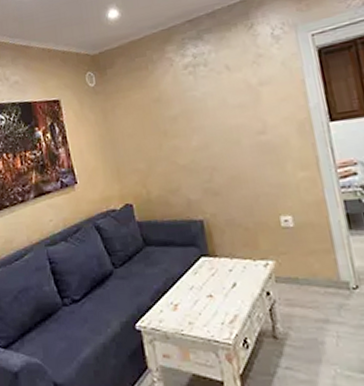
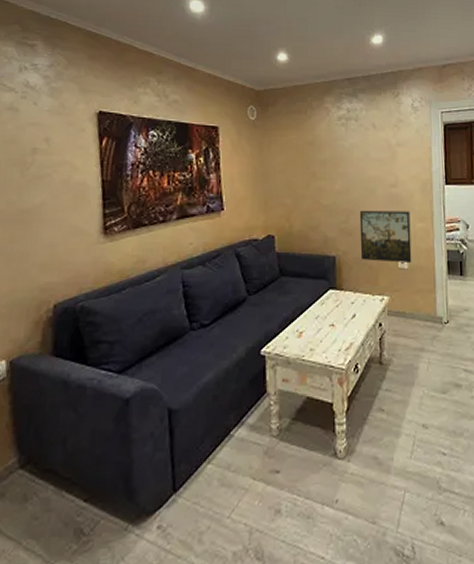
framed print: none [224,159,298,222] -> present [359,211,412,264]

